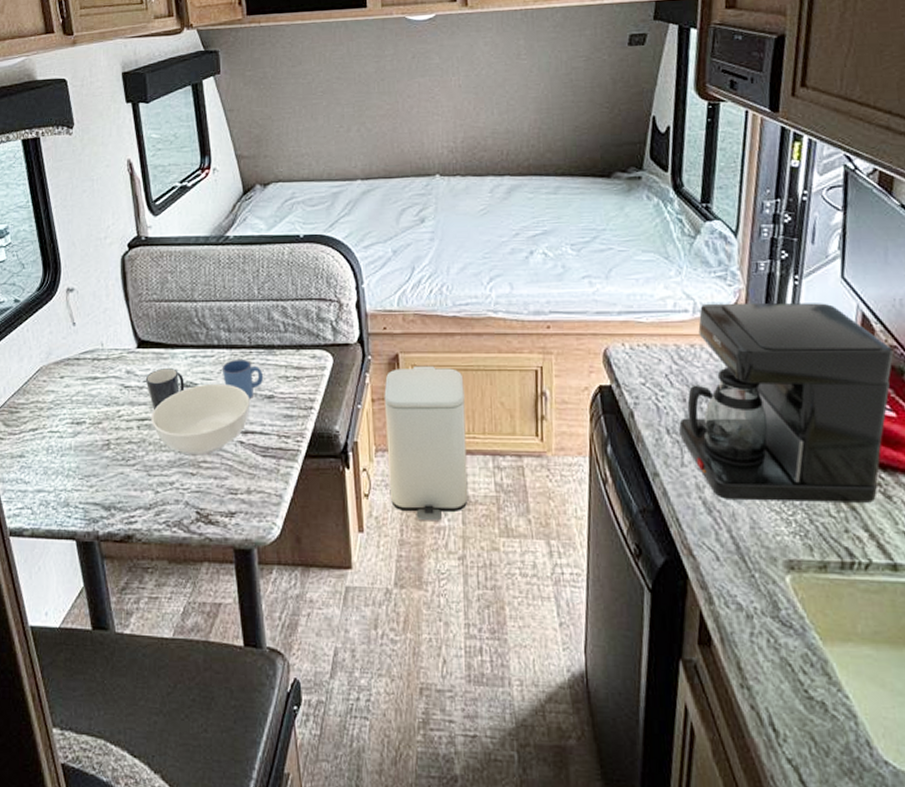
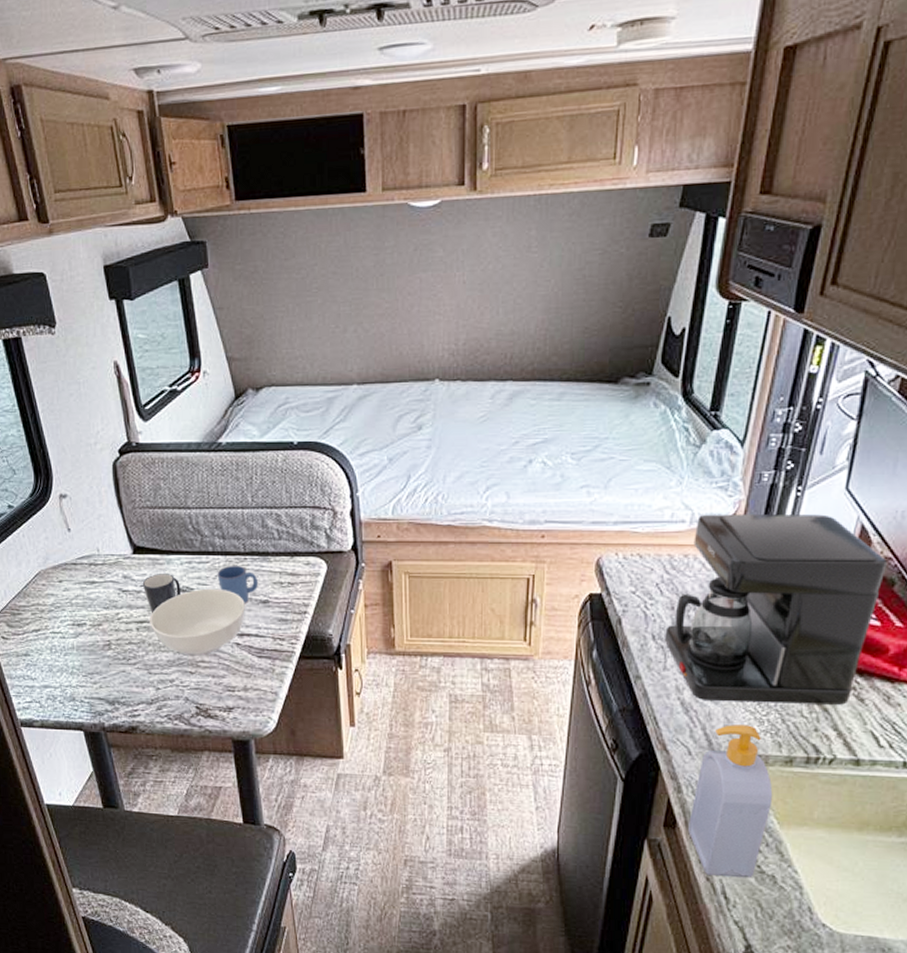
pedal bin: present [384,365,468,521] -> none [377,573,456,718]
soap bottle: none [724,526,812,706] -> present [688,724,773,879]

